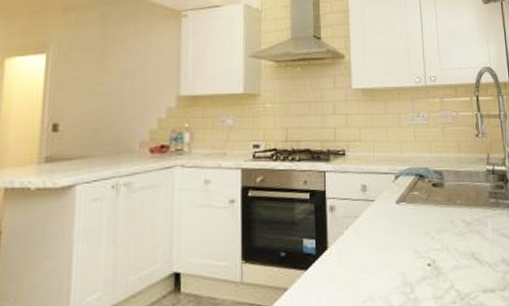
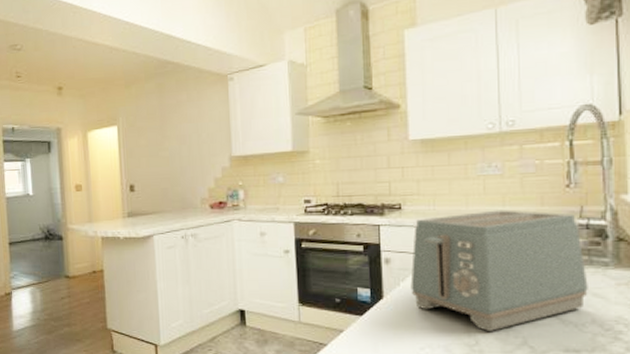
toaster: none [353,156,498,277] -> present [410,210,588,331]

